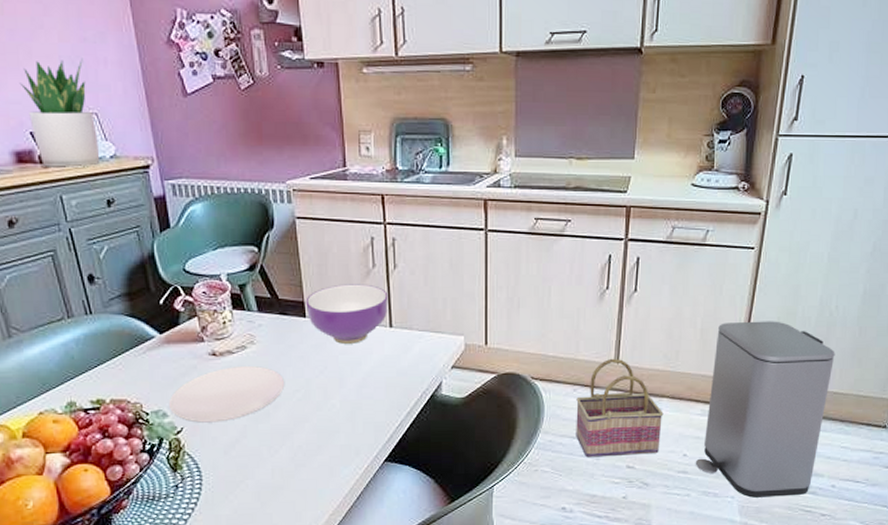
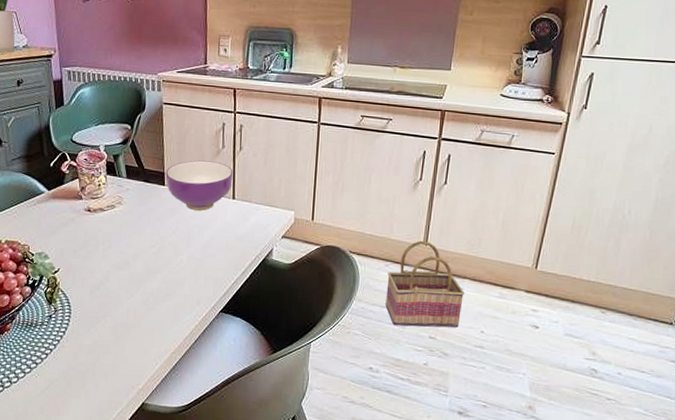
plate: present [168,366,285,423] -> none [50,222,144,267]
pedal bin: present [695,321,835,498] -> none [491,217,626,379]

